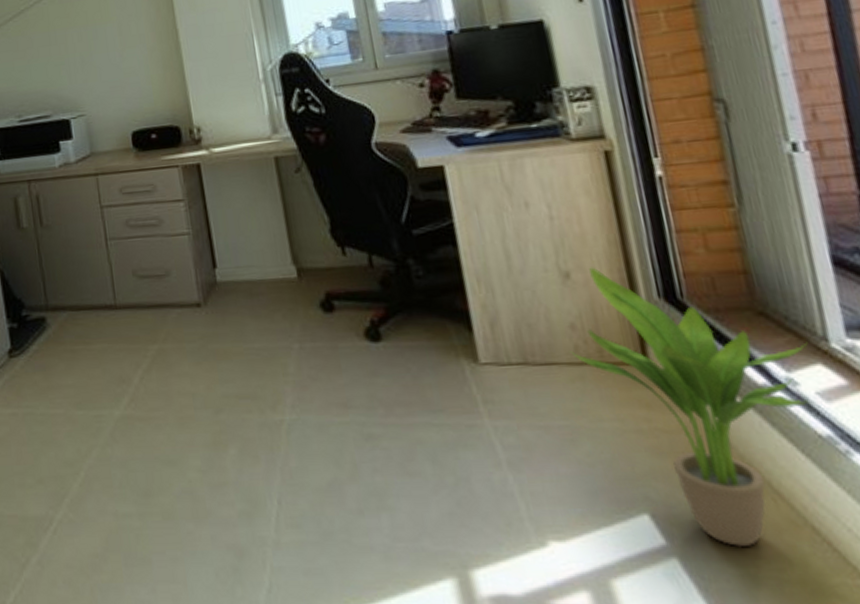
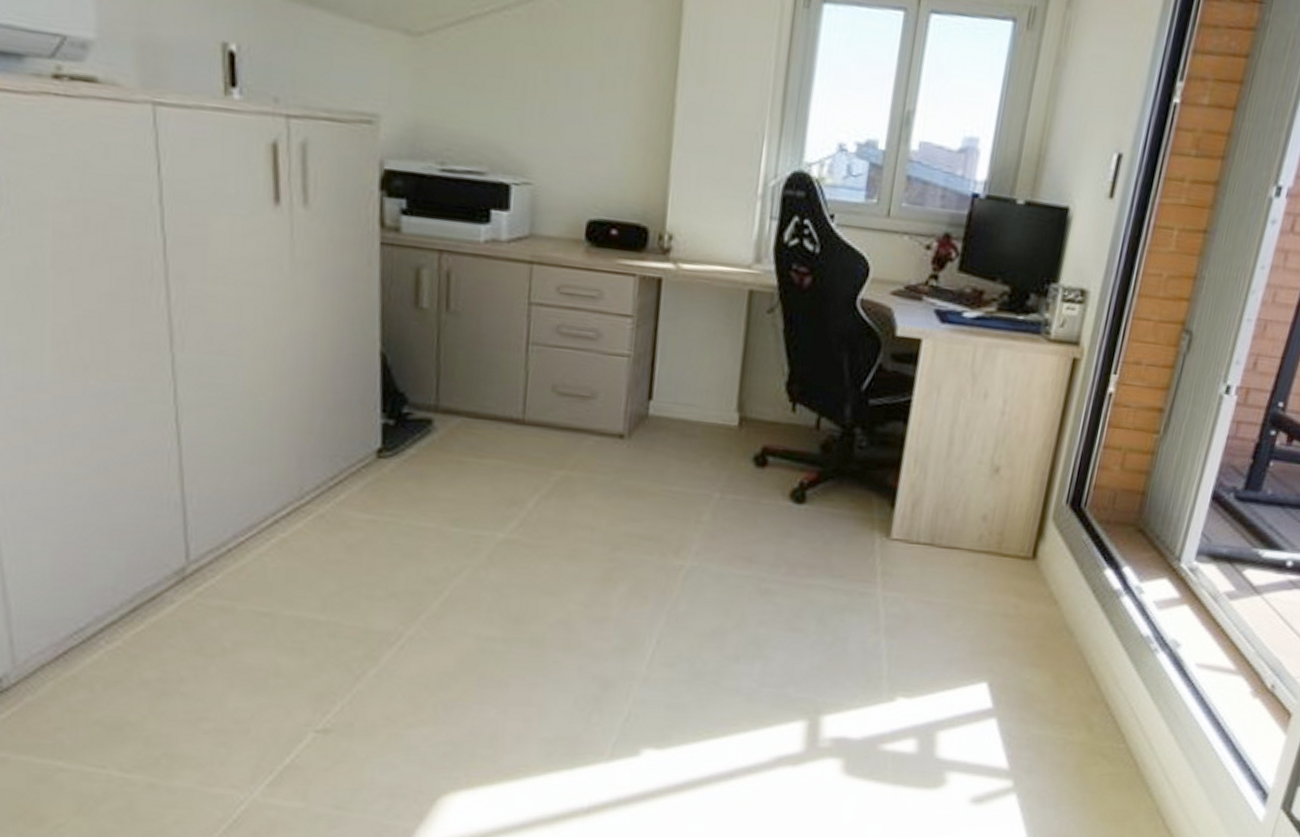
potted plant: present [569,267,809,548] -> none [973,466,1165,715]

